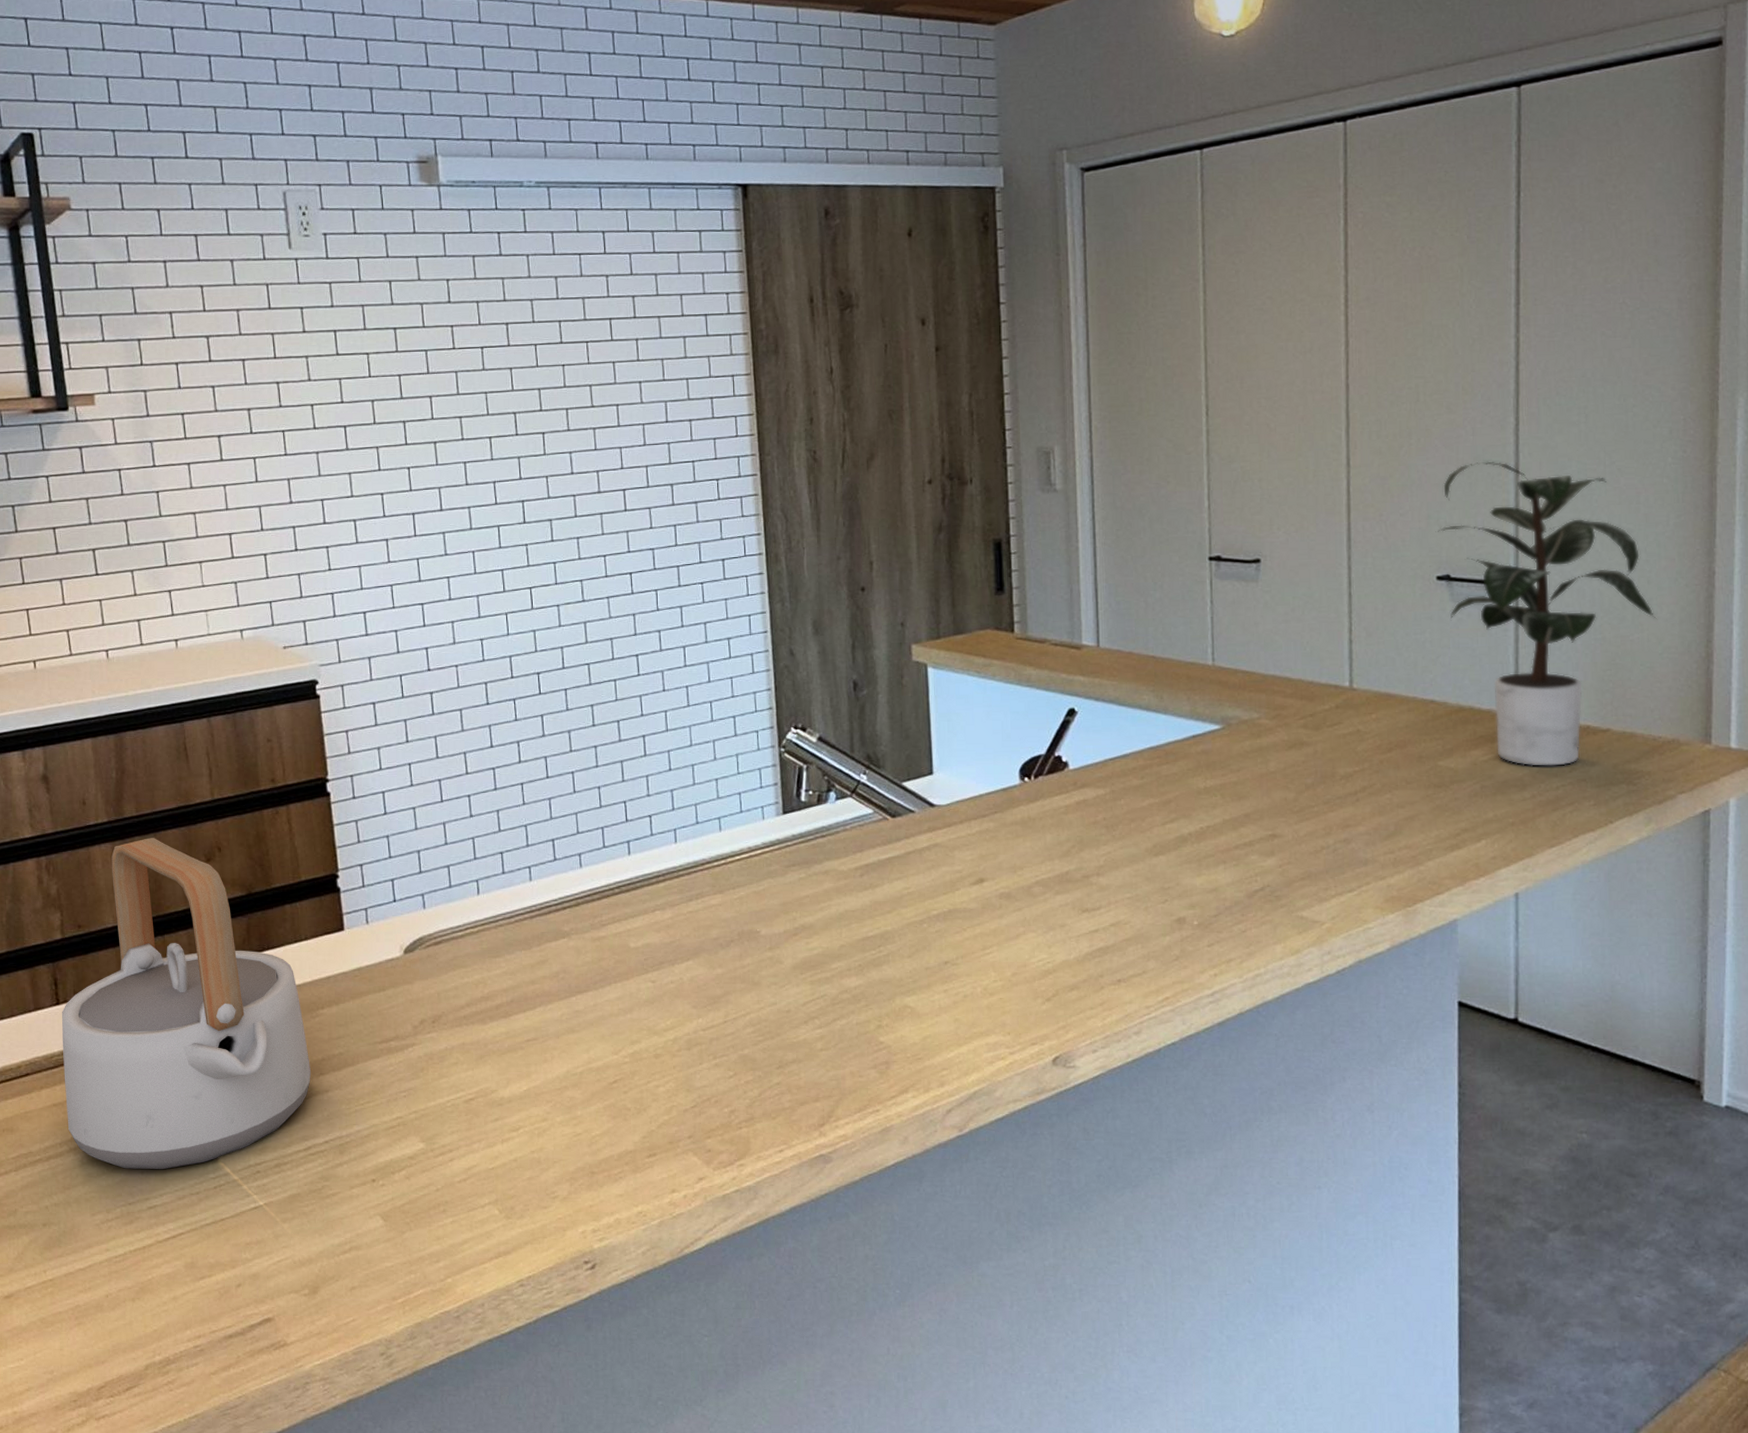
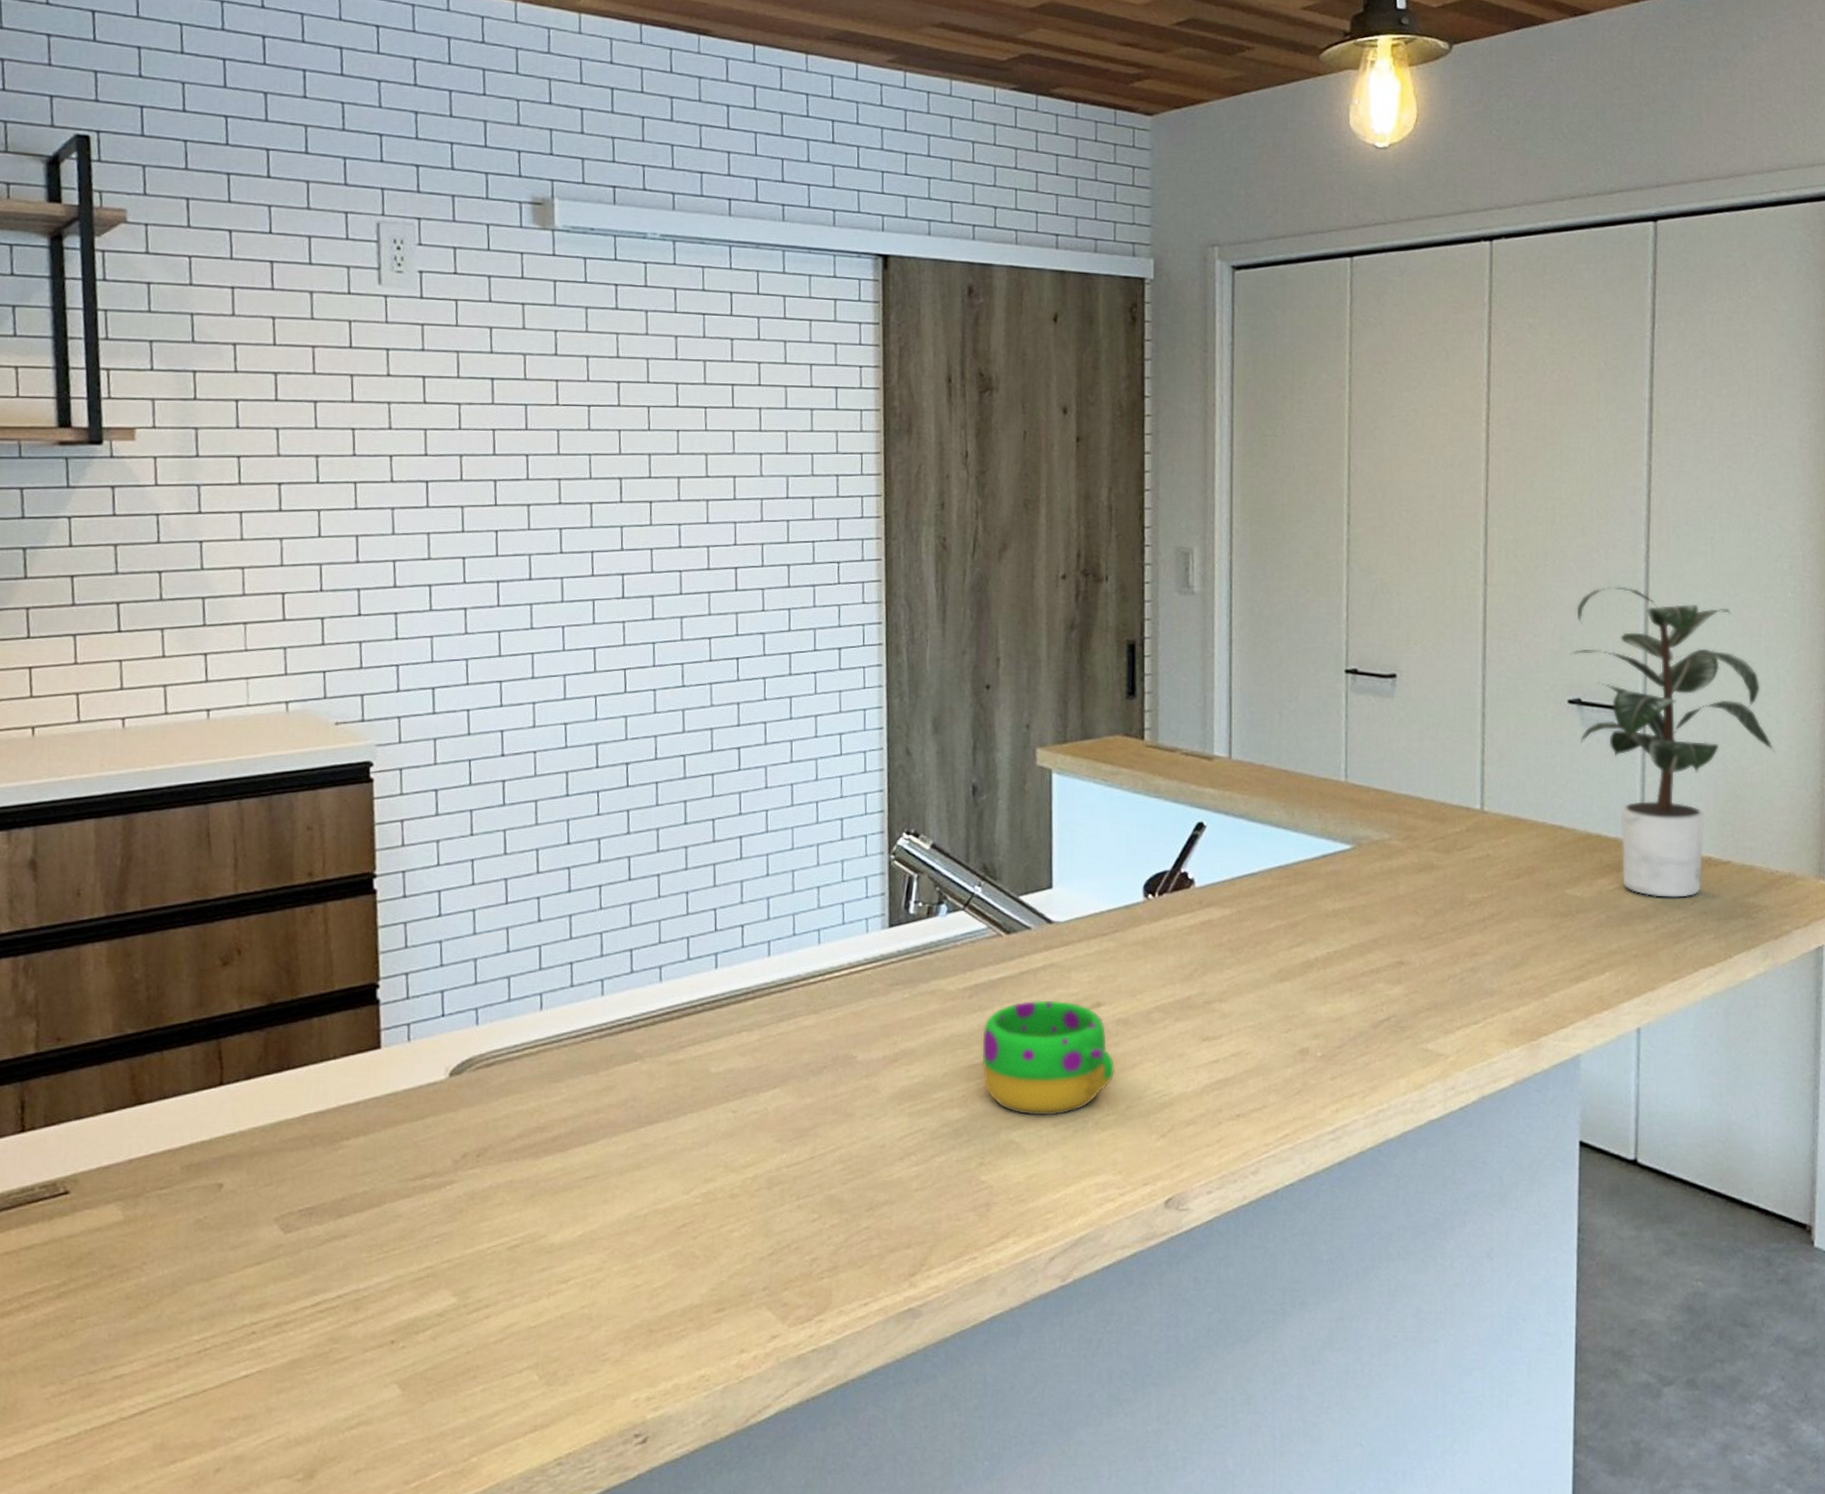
teapot: present [62,838,312,1170] -> none [21,937,328,1331]
mug: none [874,877,1000,983] -> present [982,1000,1115,1116]

